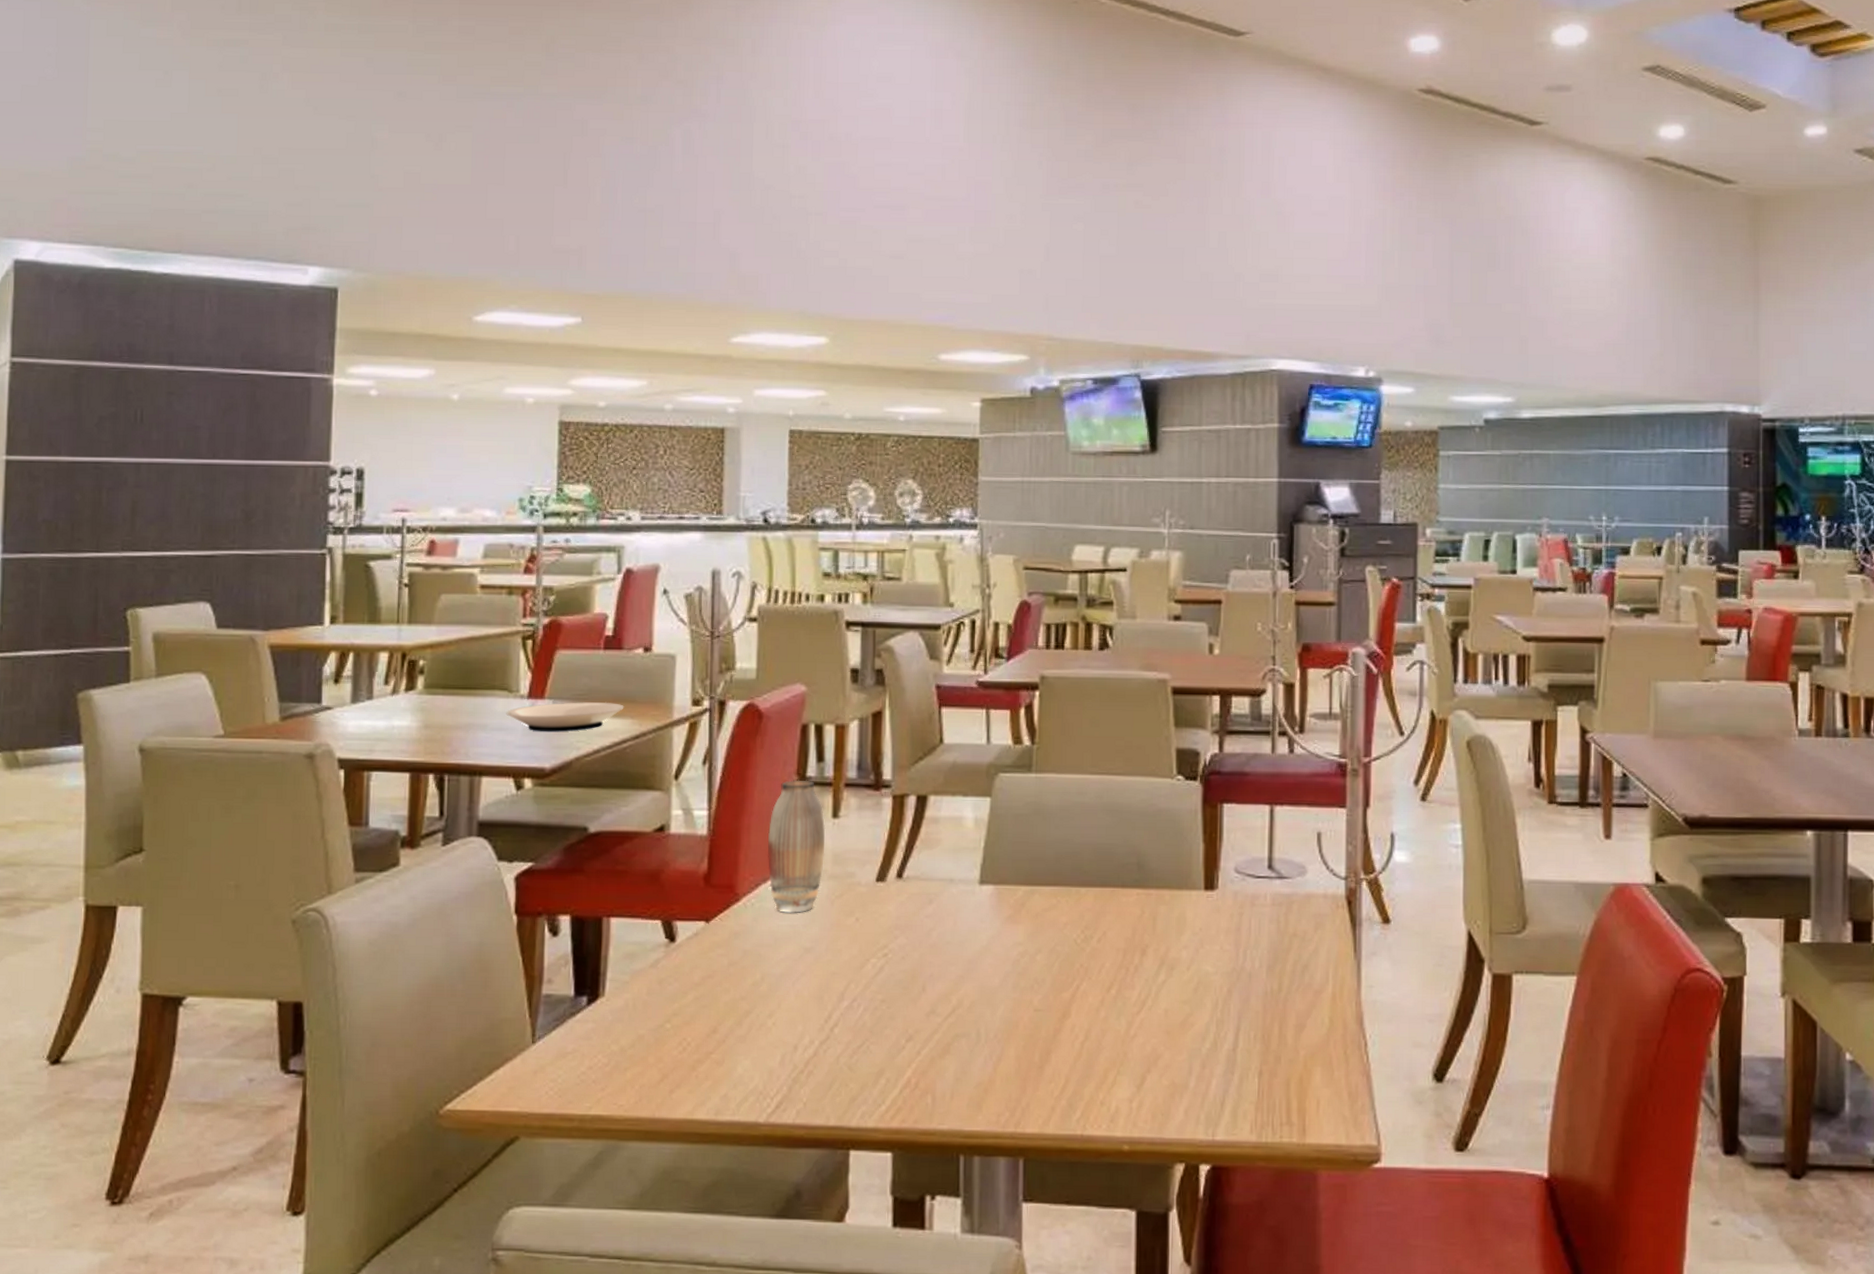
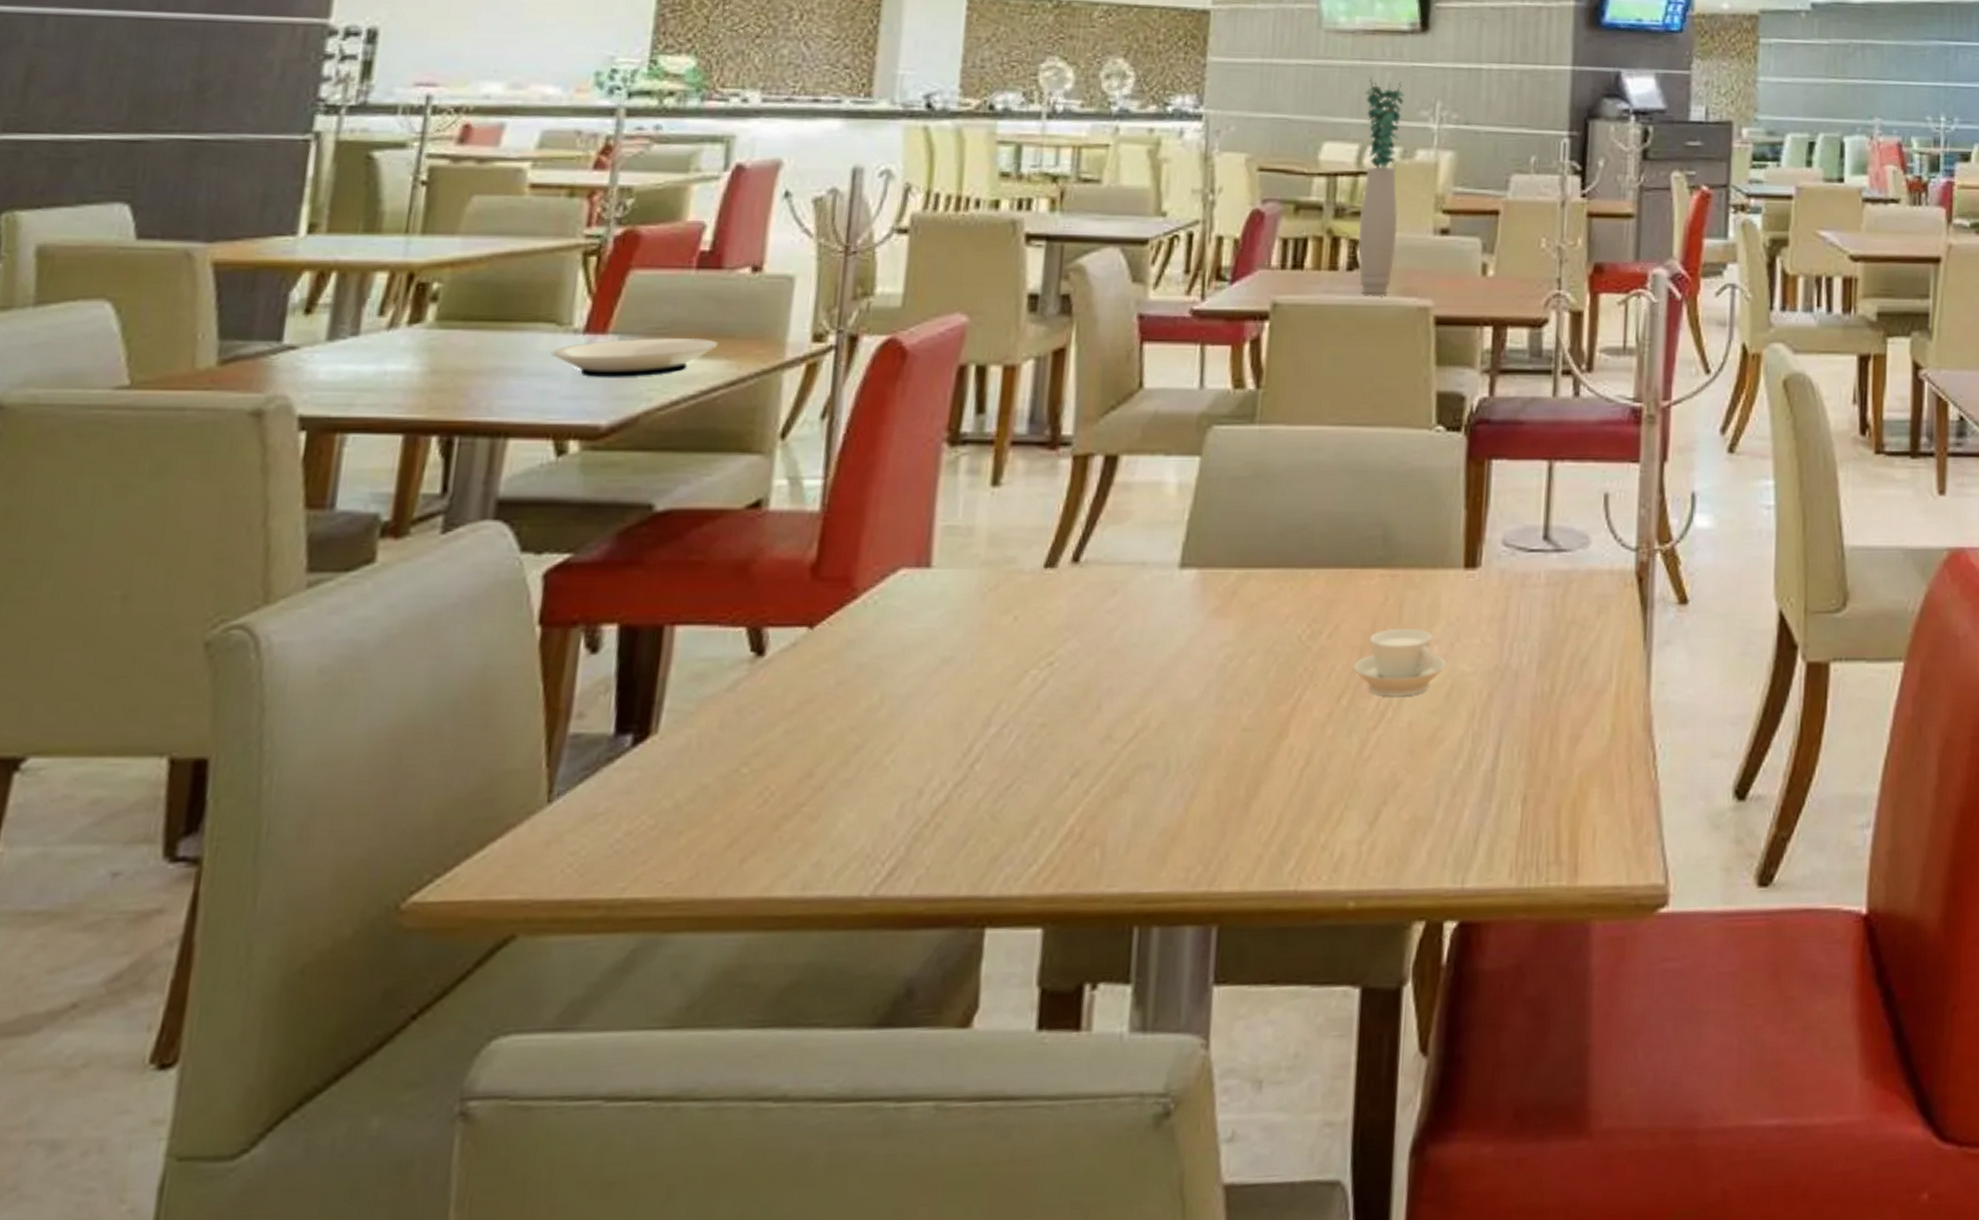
vase: present [767,780,826,913] -> none [899,437,982,612]
vase: none [1106,491,1139,671] -> present [1357,78,1405,296]
cup: none [1119,936,1193,989] -> present [1353,628,1447,697]

